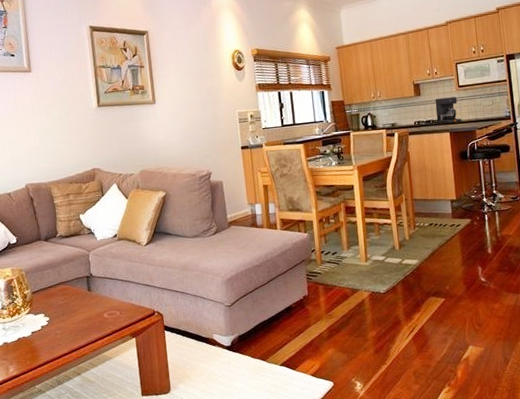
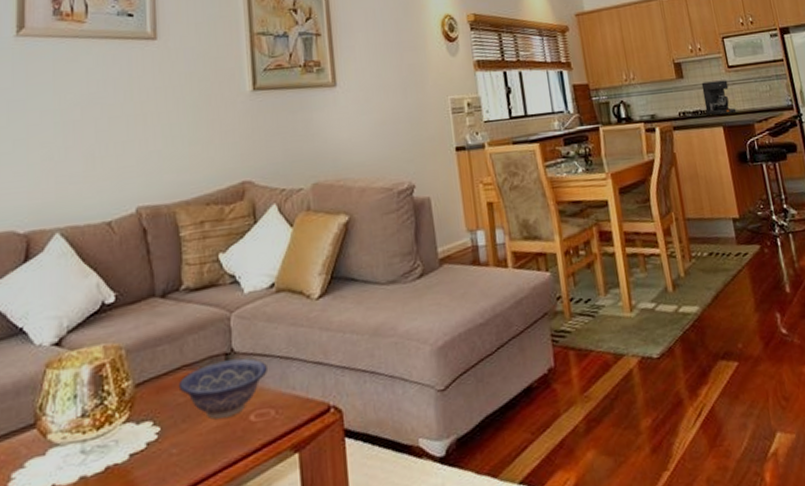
decorative bowl: none [58,280,114,315] -> present [178,358,267,419]

